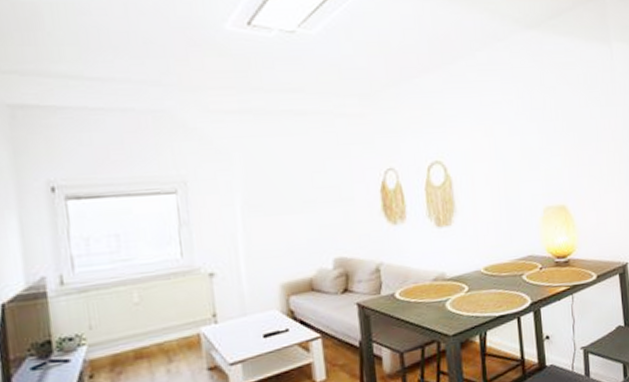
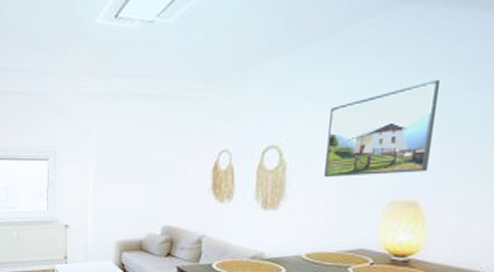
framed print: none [482,96,568,189] -> present [323,79,441,177]

